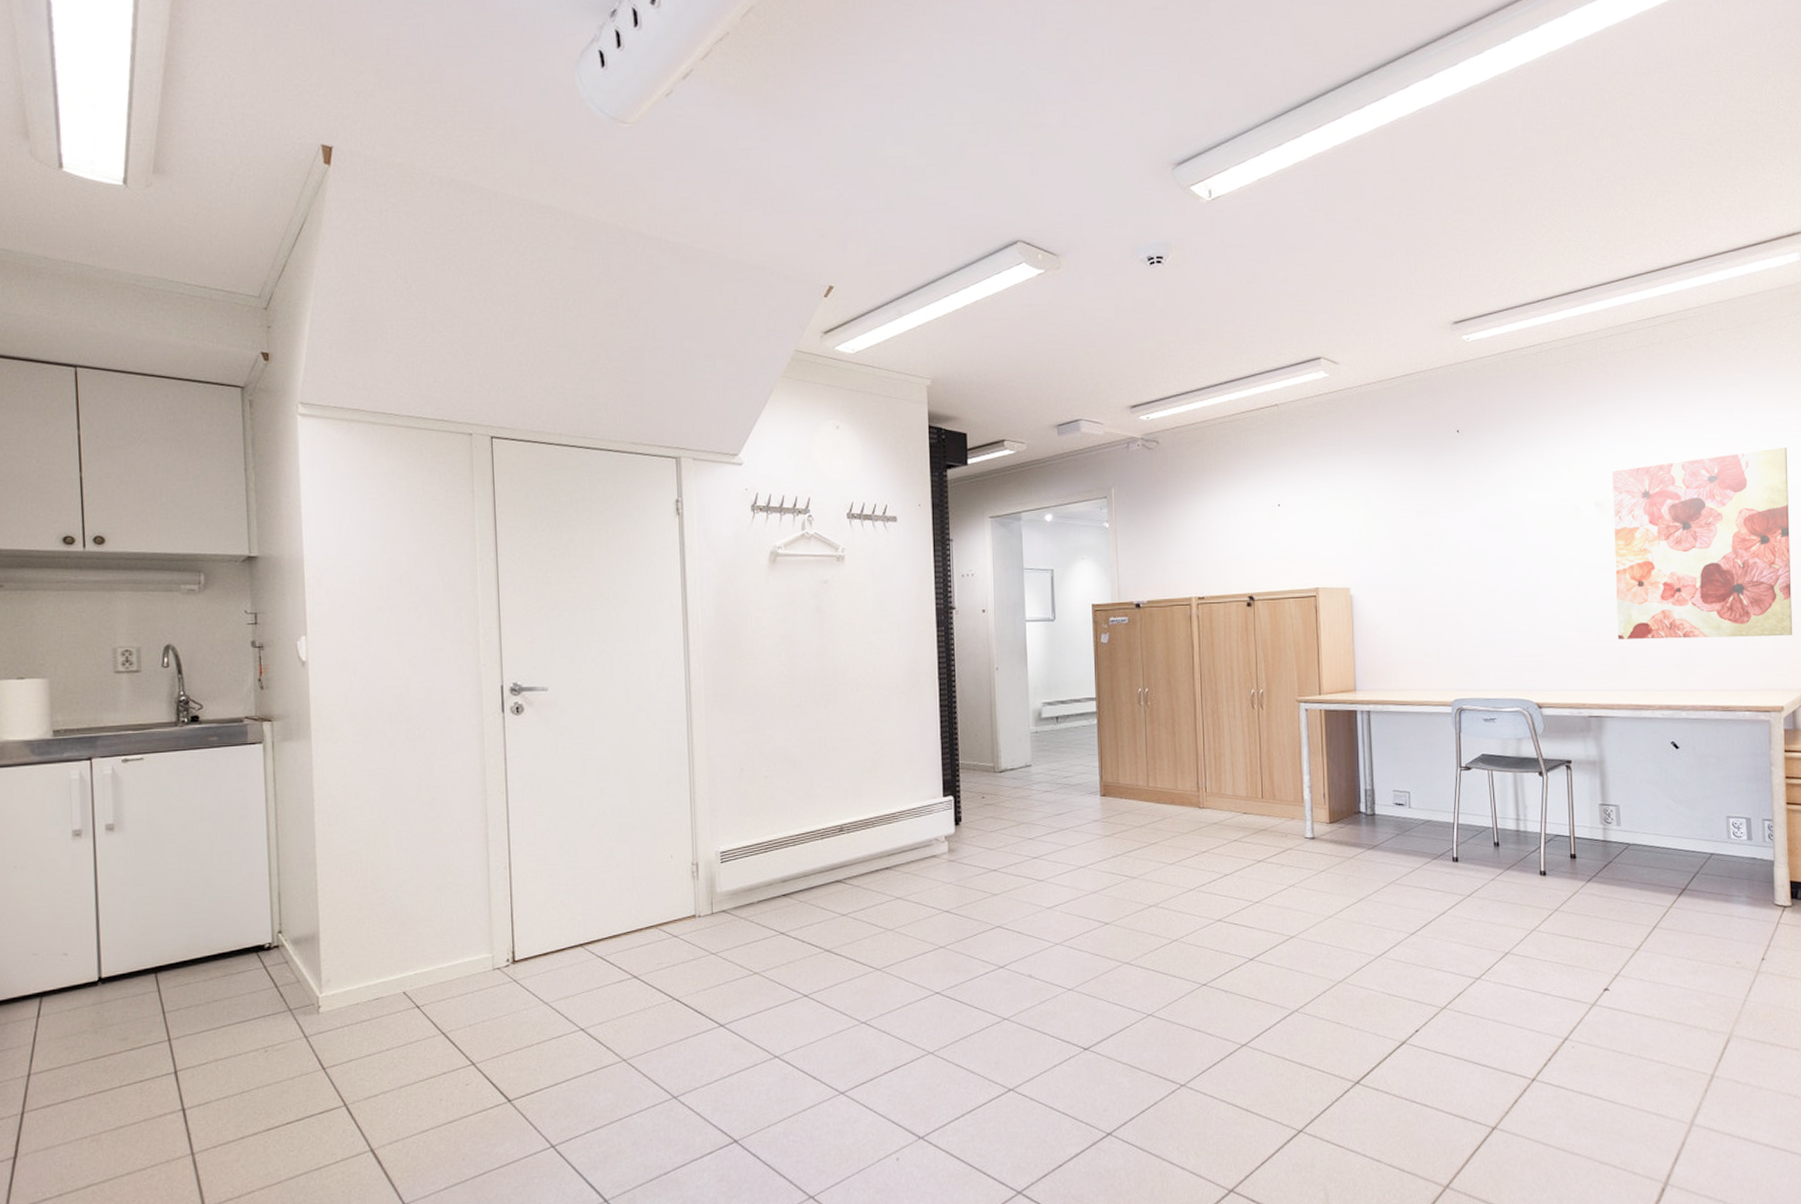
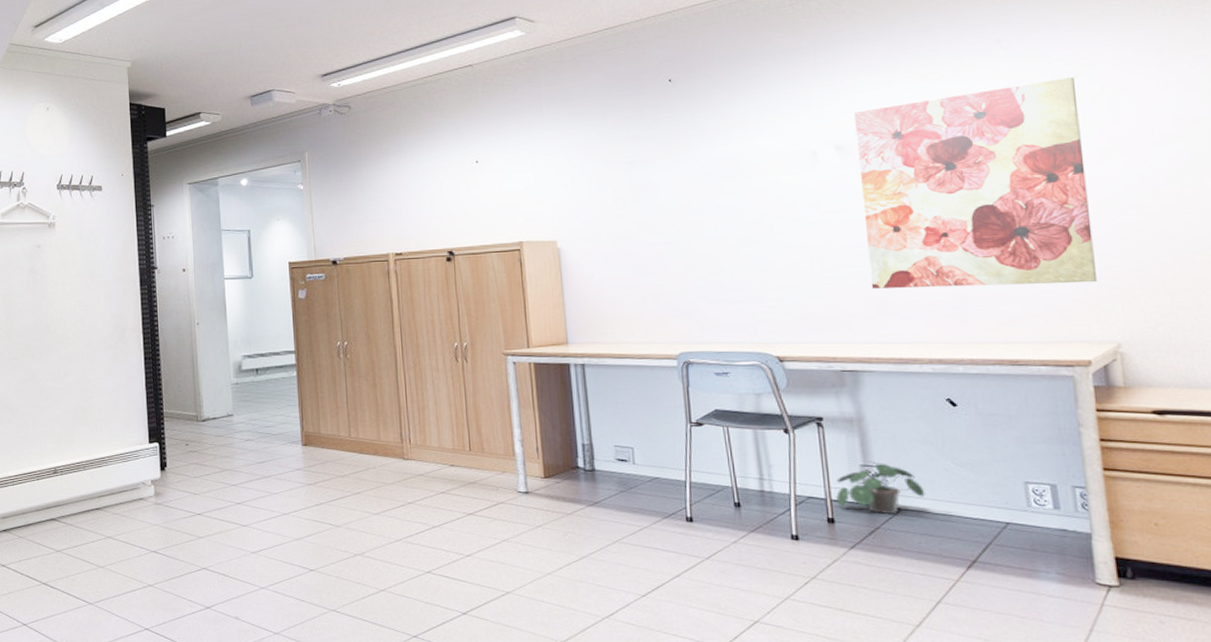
potted plant: none [1579,800,1650,849] -> present [836,460,926,515]

